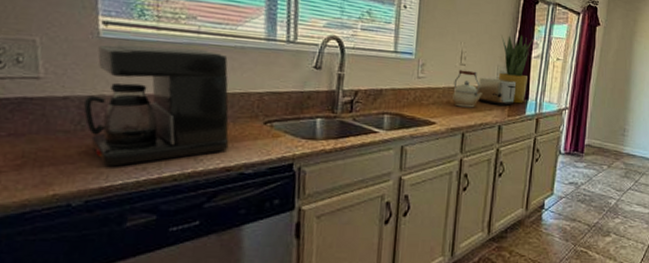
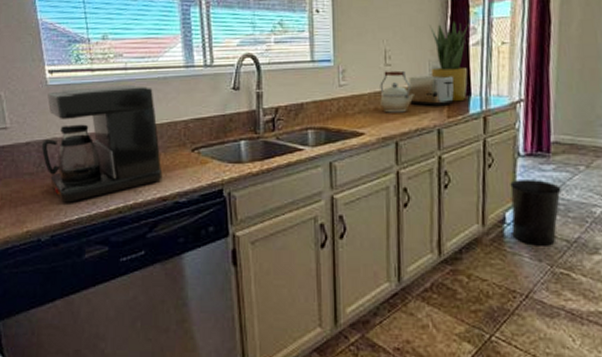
waste bin: none [548,173,588,229] -> present [510,180,562,246]

